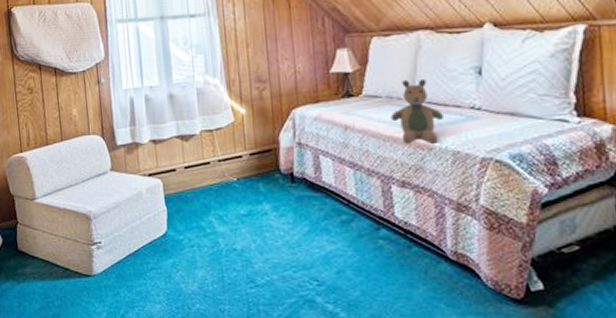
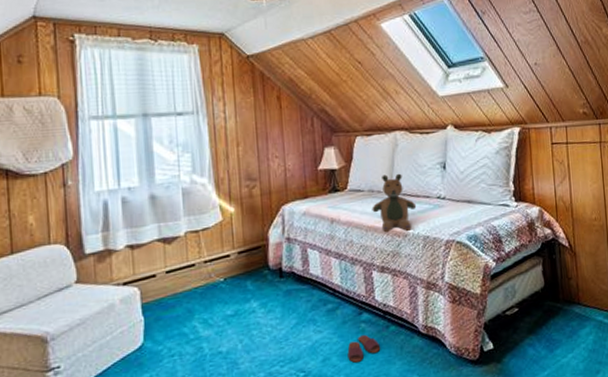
slippers: none [364,251,402,280] -> present [347,334,381,363]

